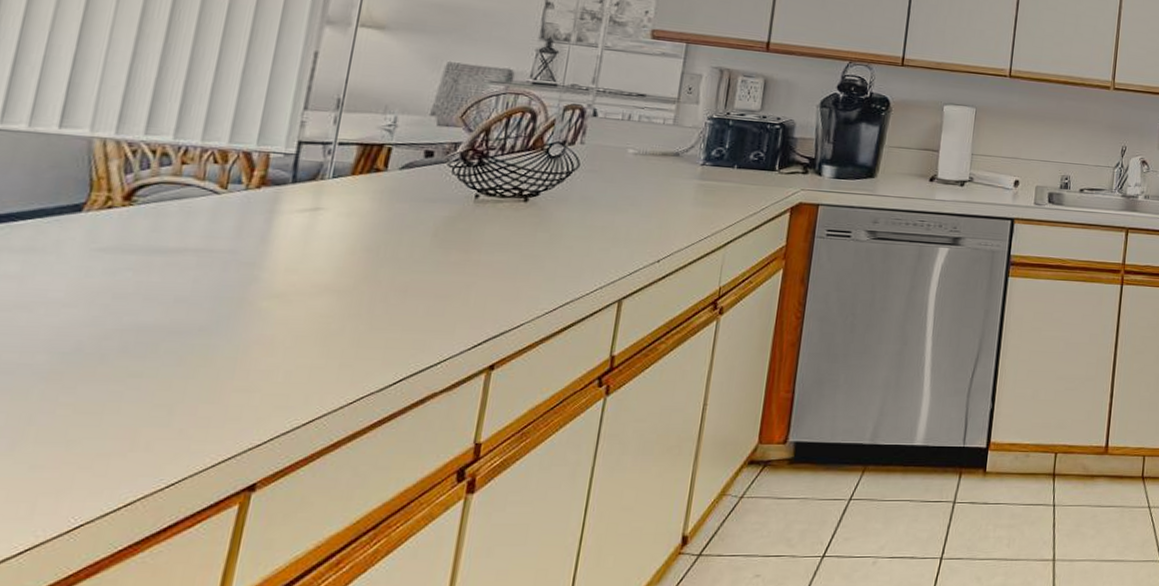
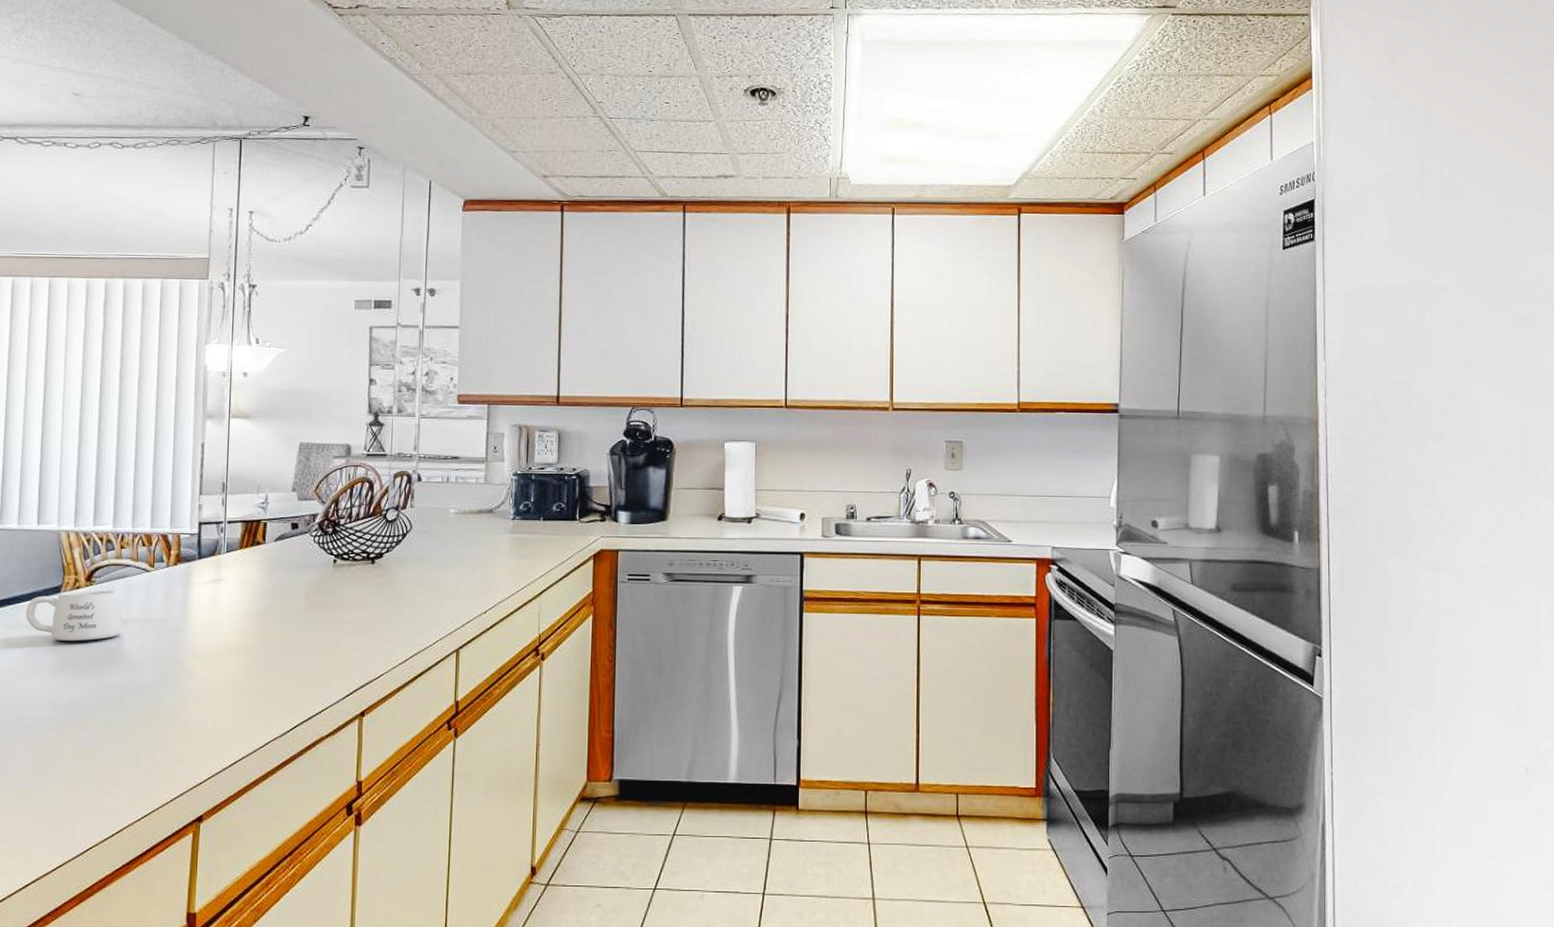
mug: none [22,210,174,272] -> present [25,590,123,641]

